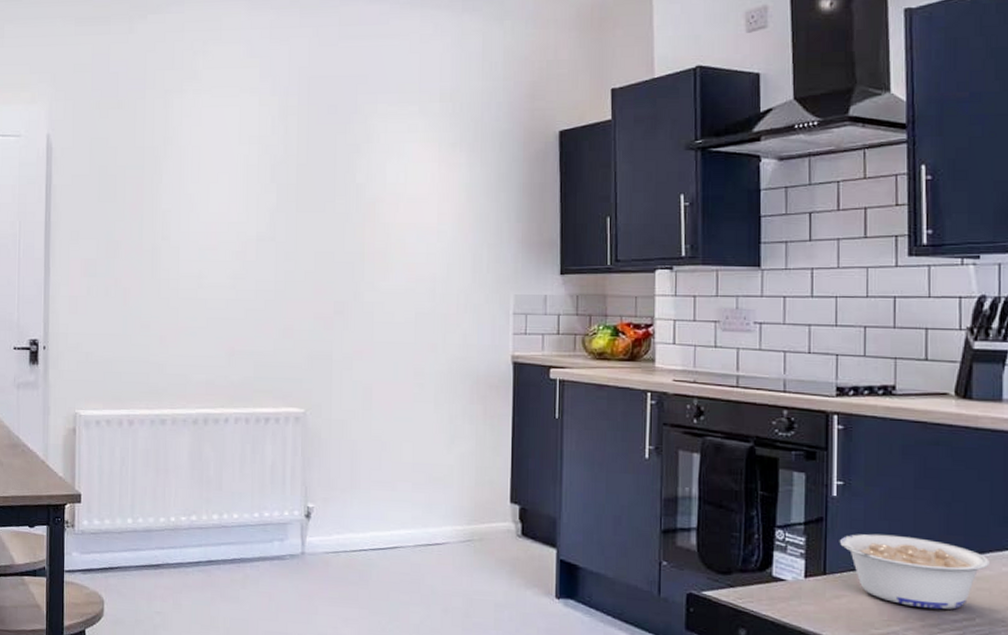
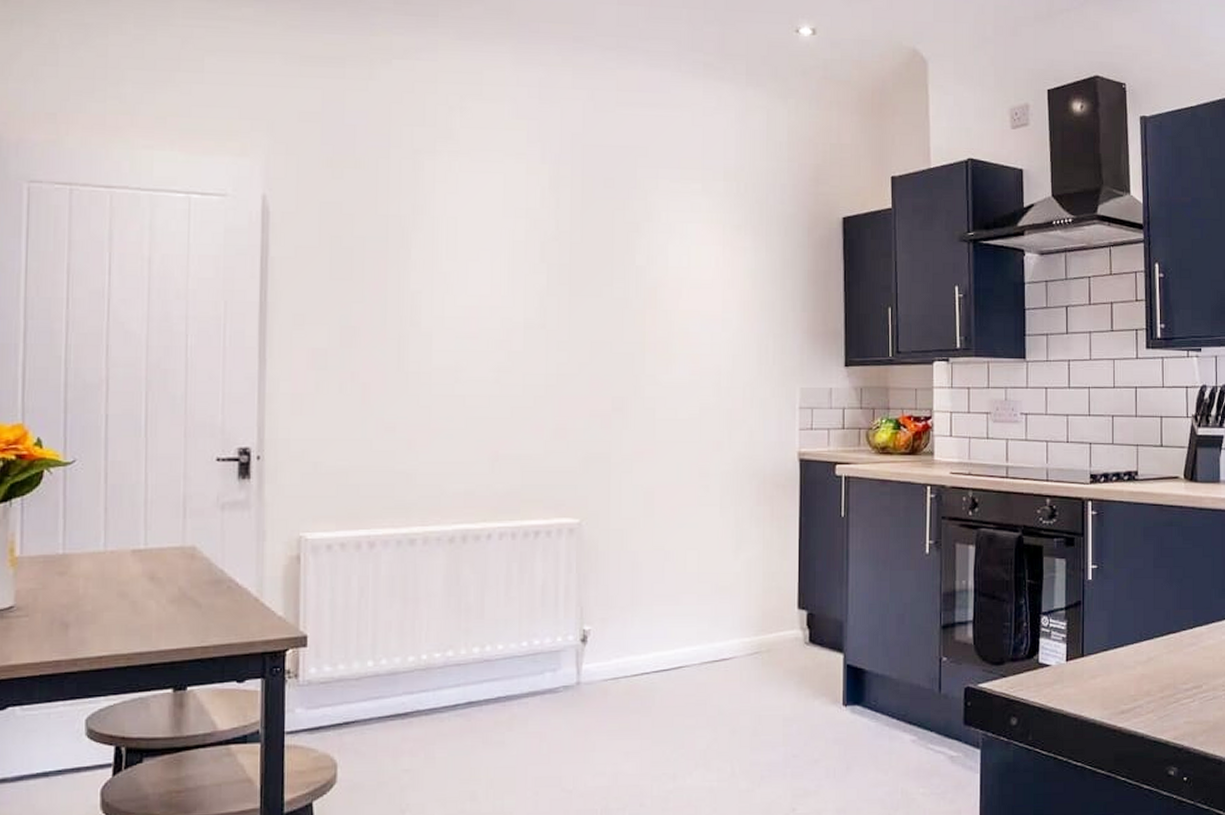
legume: present [839,533,989,610] -> none [1094,613,1212,681]

